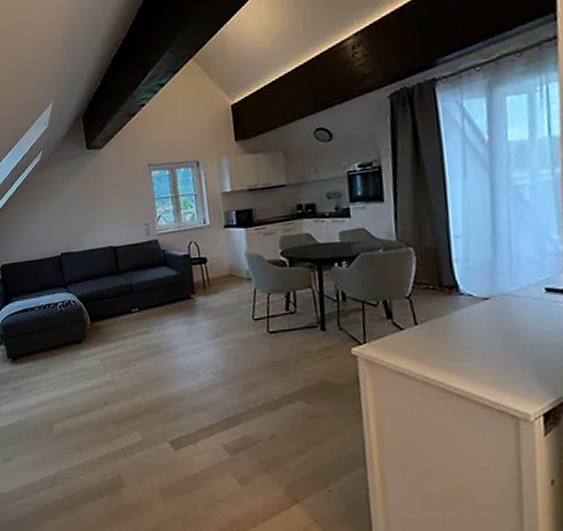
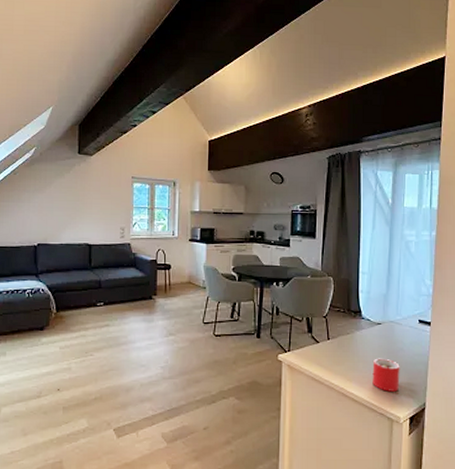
mug: none [481,341,525,383] -> present [372,358,400,392]

